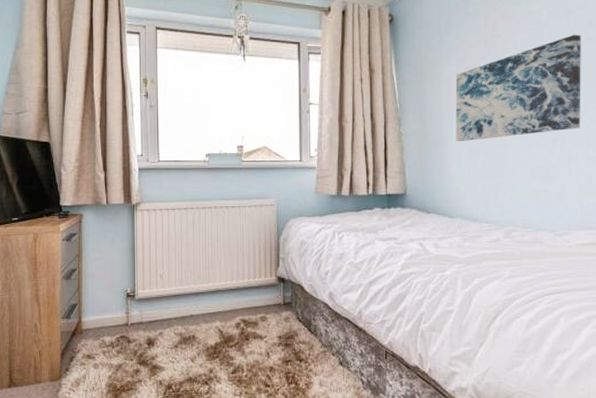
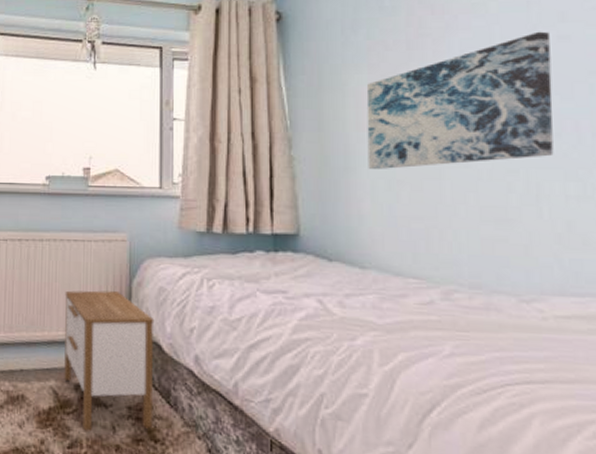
nightstand: none [225,247,298,359] -> present [64,290,155,431]

